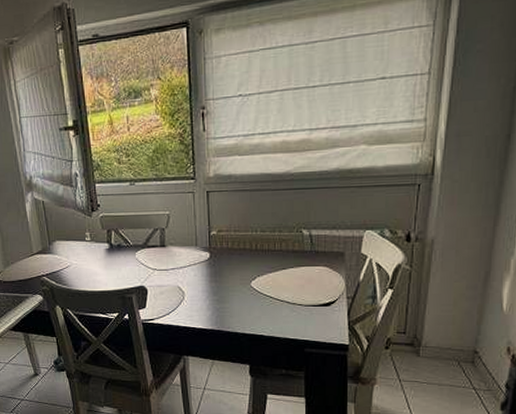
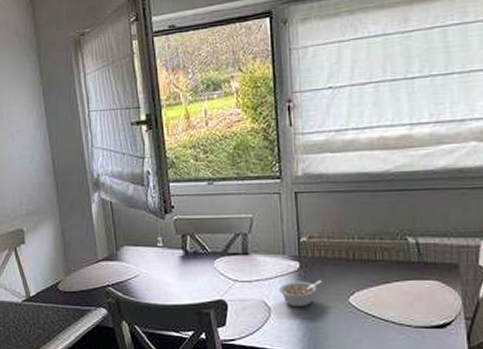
legume: none [191,268,229,291] -> present [278,281,322,308]

